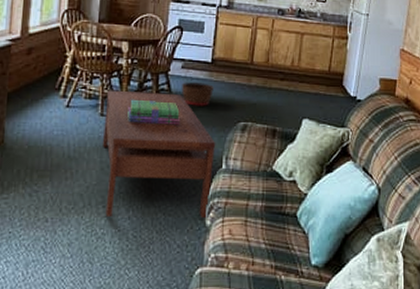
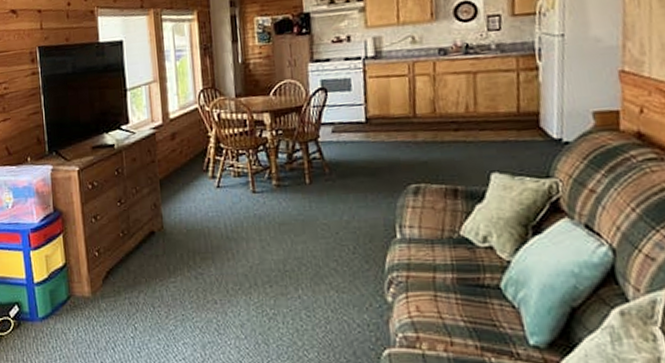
coffee table: present [102,90,216,218] -> none [256,161,388,296]
stack of books: present [127,99,181,125] -> none [280,171,341,197]
basket: present [181,82,214,106] -> none [334,145,373,172]

